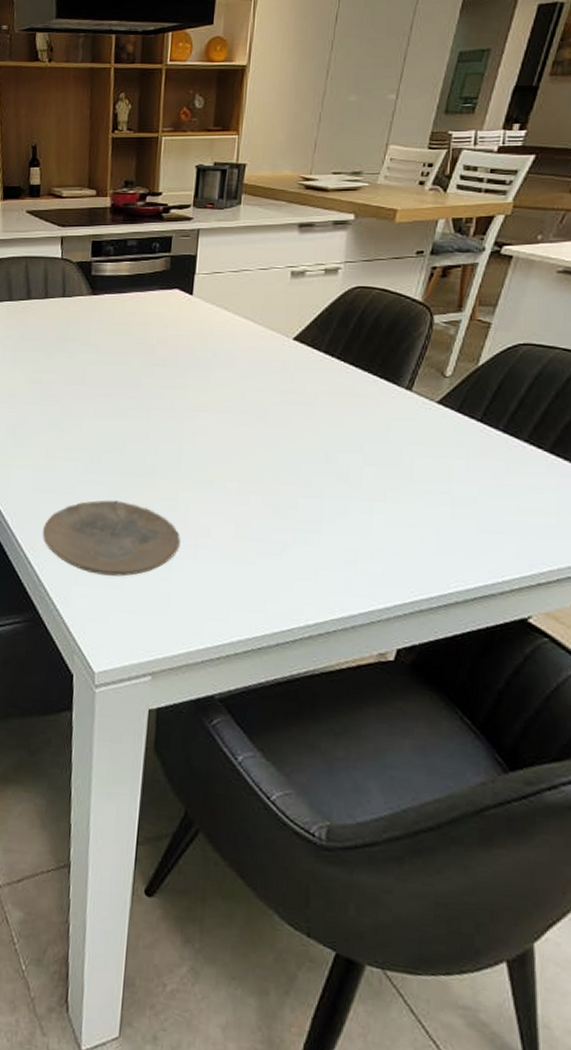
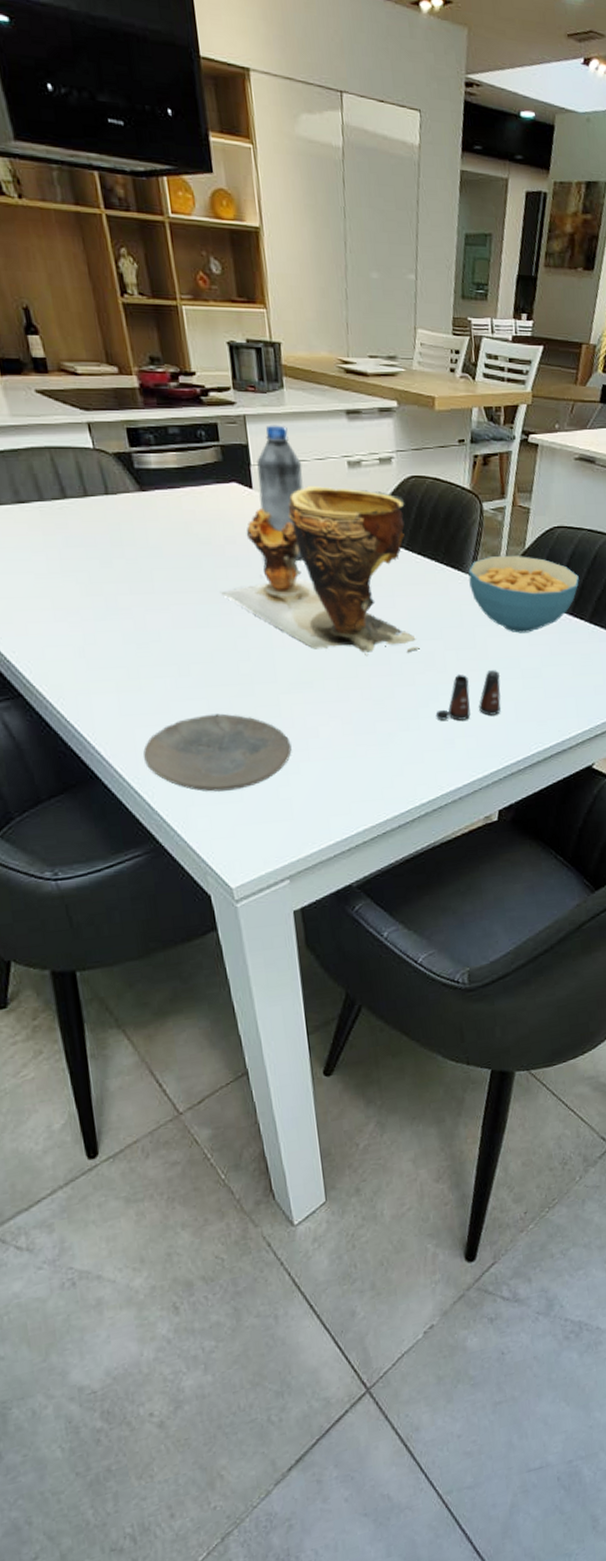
clay pot: none [142,294,345,464] -> present [219,486,420,655]
water bottle: none [197,237,245,363] -> present [257,425,303,560]
salt shaker: none [340,492,425,543] -> present [435,670,501,721]
cereal bowl: none [404,371,543,457] -> present [468,556,579,633]

